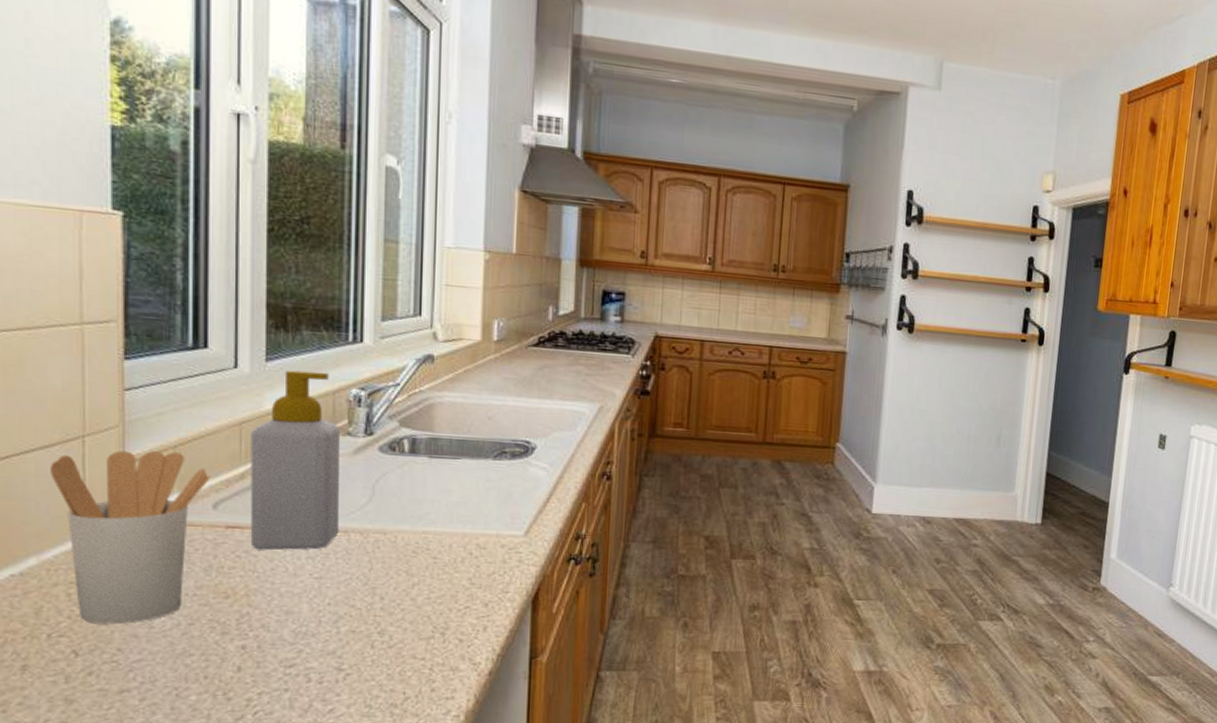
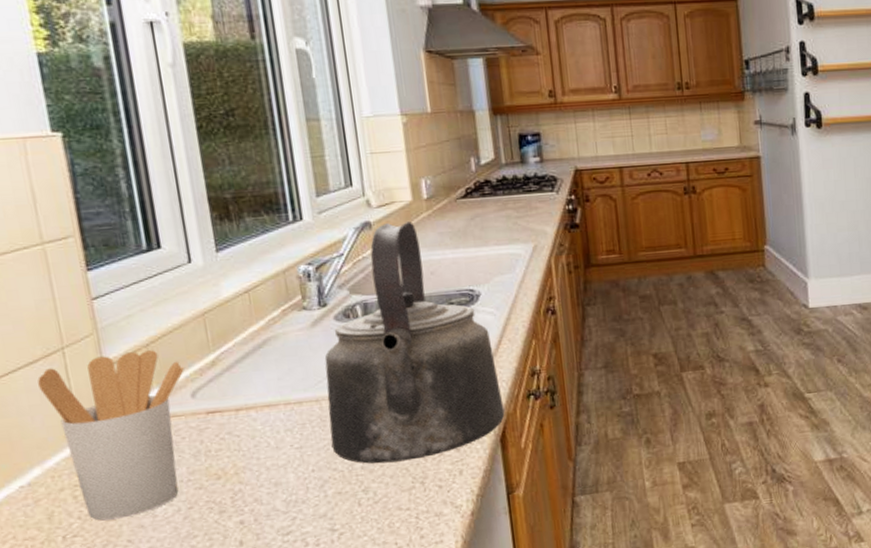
soap bottle: present [250,370,340,551] -> none [213,253,311,430]
kettle: none [353,359,542,609] -> present [324,221,505,464]

